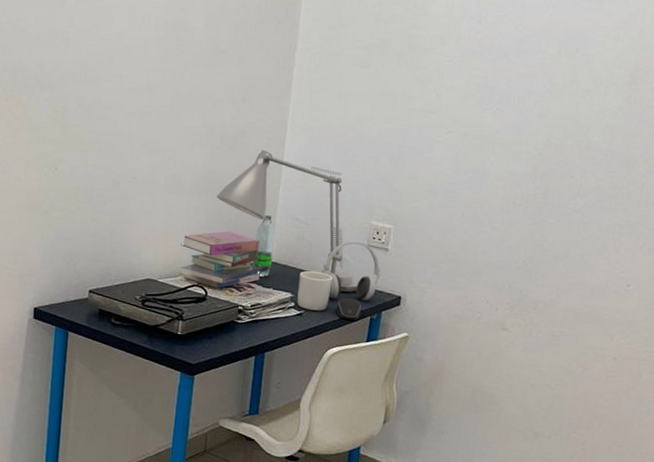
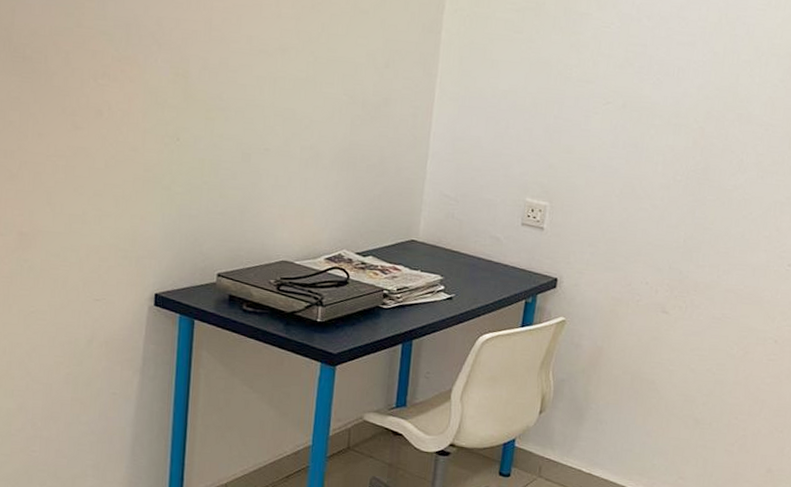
books: present [179,231,260,288] -> none [318,208,407,271]
desk lamp: present [216,149,359,293] -> none [357,119,513,275]
bottle: present [252,215,276,277] -> none [398,191,423,259]
mug: present [297,270,333,311] -> none [447,251,485,295]
headphones: present [321,241,381,301] -> none [472,219,536,284]
computer mouse: present [336,298,362,320] -> none [488,280,516,304]

